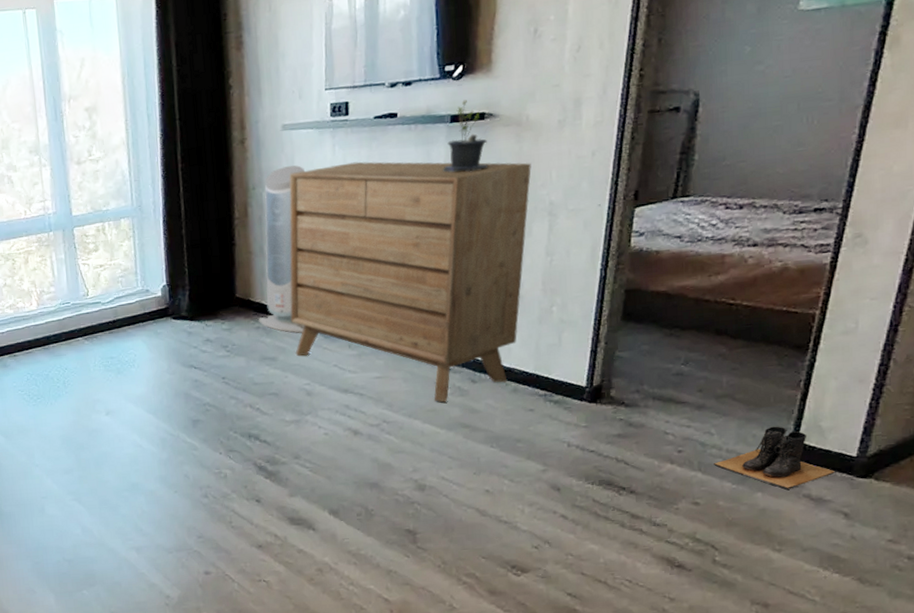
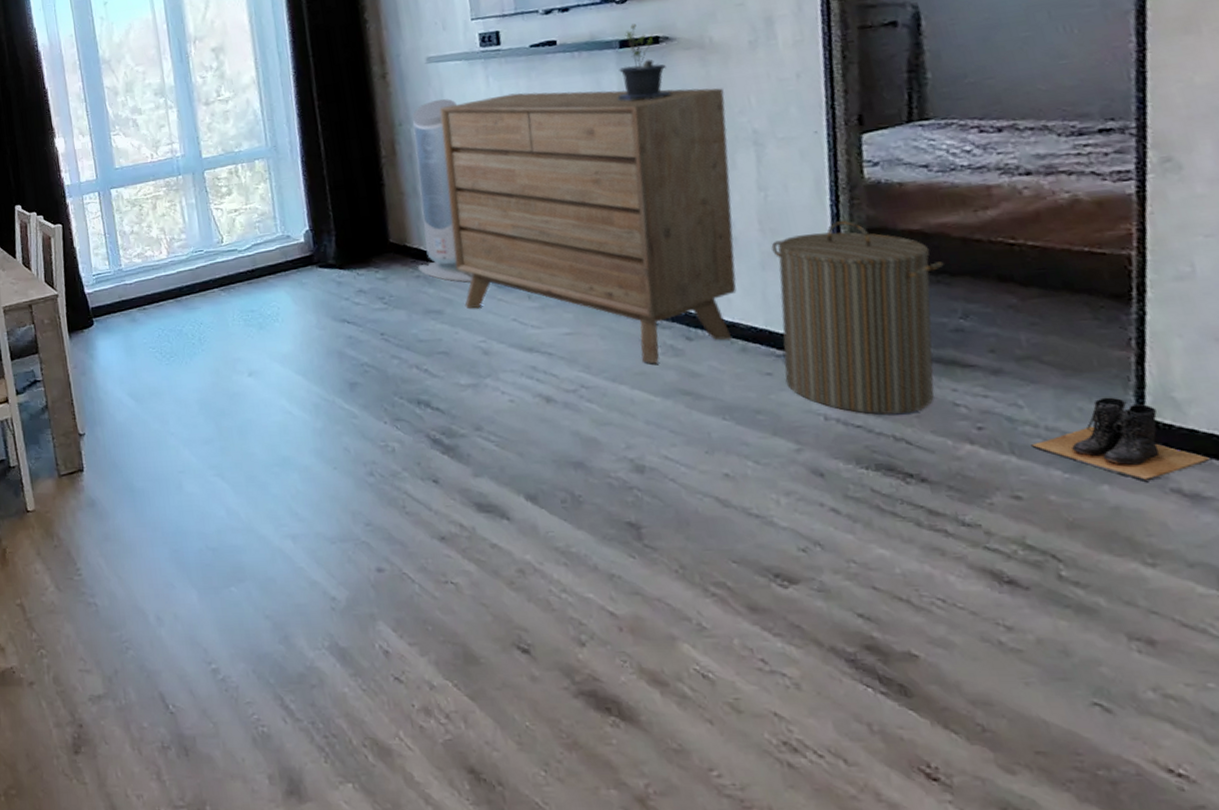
laundry hamper: none [543,283,678,442] -> present [771,221,944,415]

